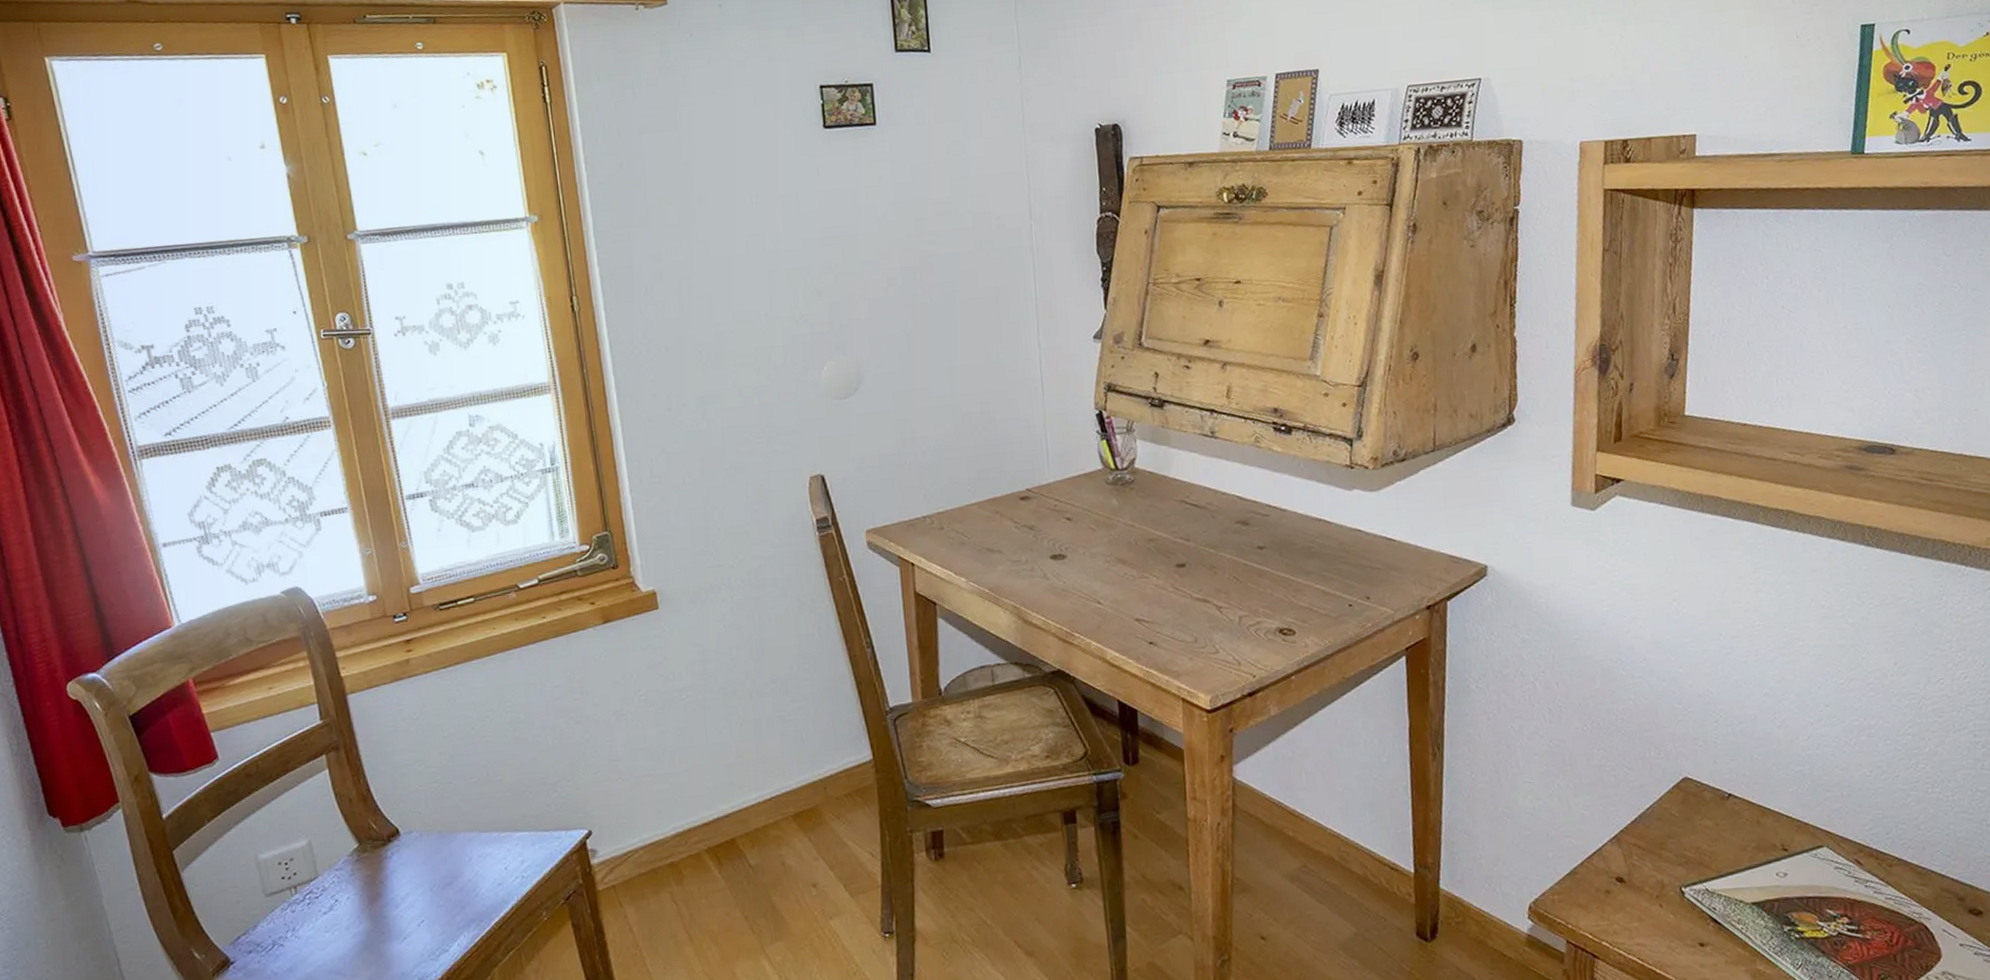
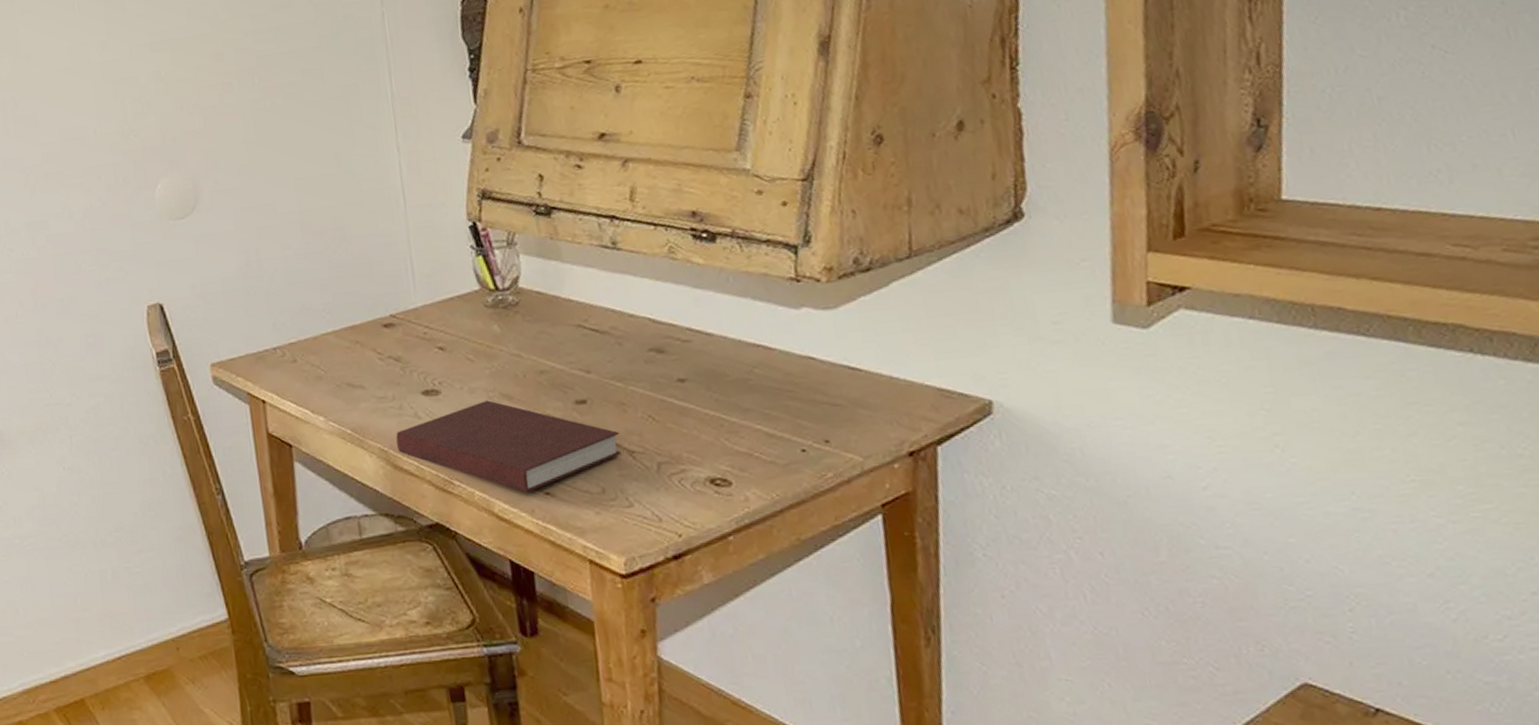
notebook: none [1026,563,1212,643] -> present [395,400,622,493]

